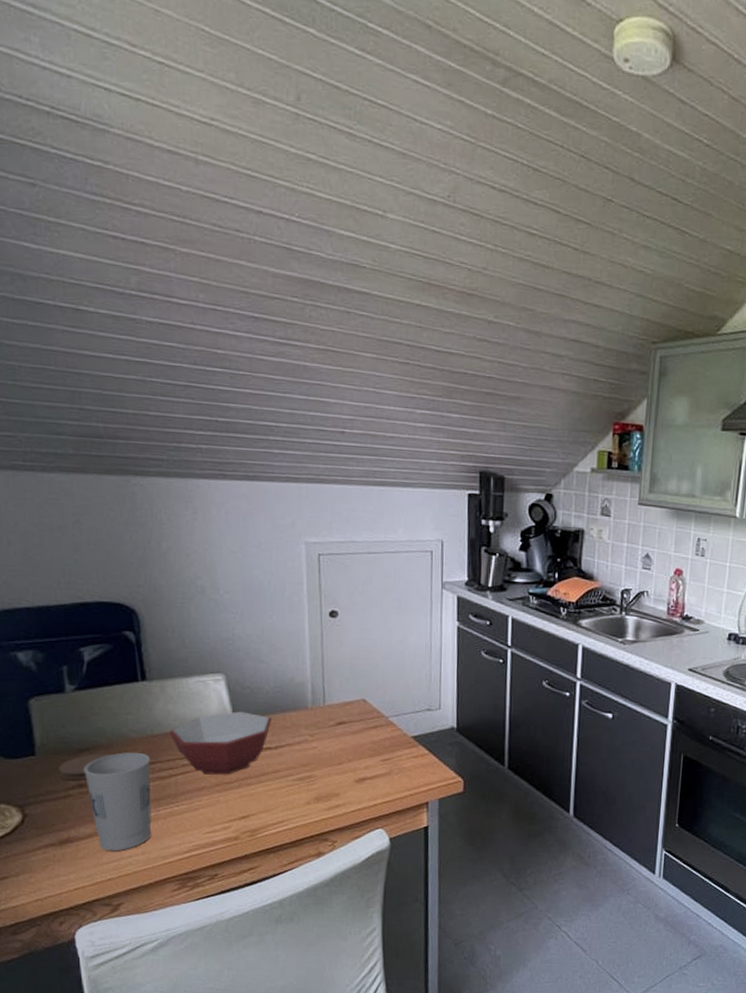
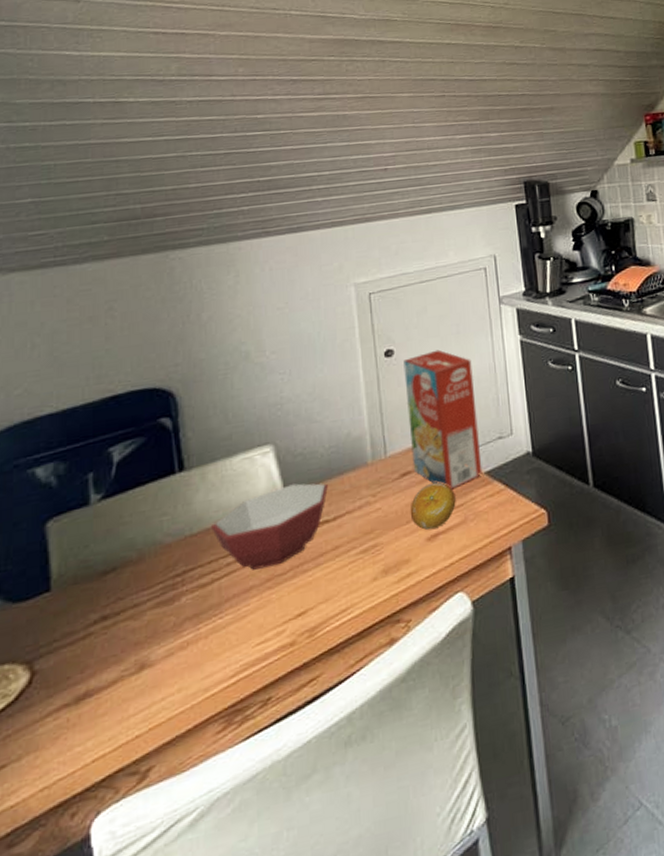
coaster: present [57,753,113,781] -> none [77,568,145,614]
cup: present [84,752,152,851] -> none [109,559,191,698]
fruit: none [342,735,384,774] -> present [410,481,456,530]
cereal box: none [346,619,410,745] -> present [403,349,483,490]

